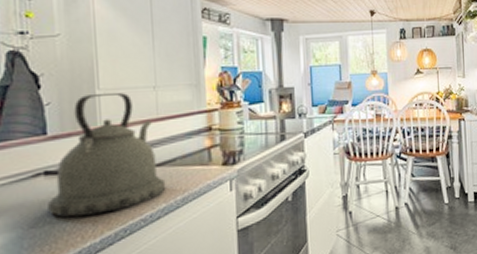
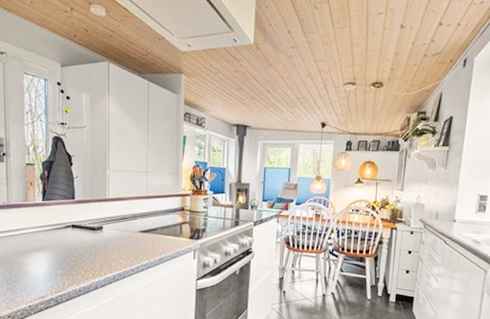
kettle: present [47,92,166,218] -> none [73,173,149,261]

